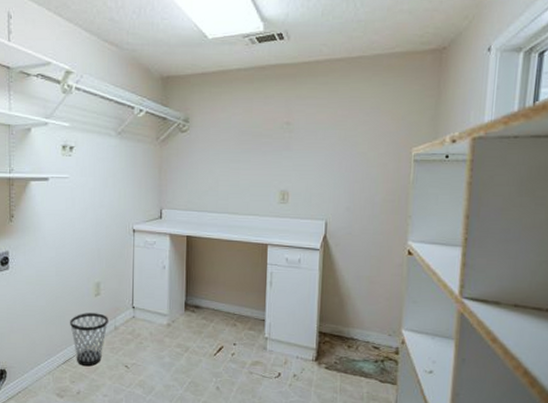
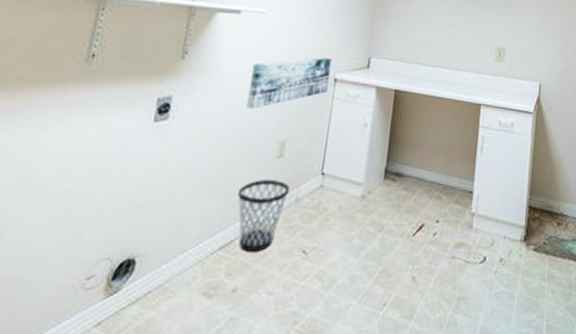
wall art: none [65,212,129,259] -> present [246,58,332,109]

